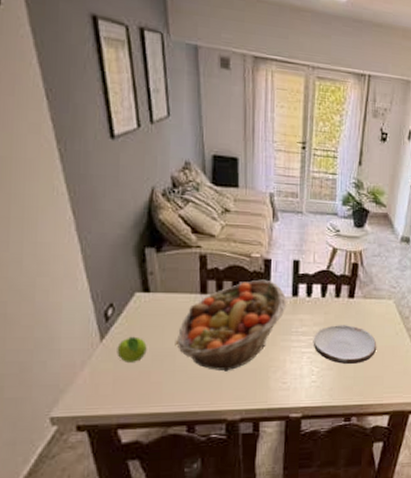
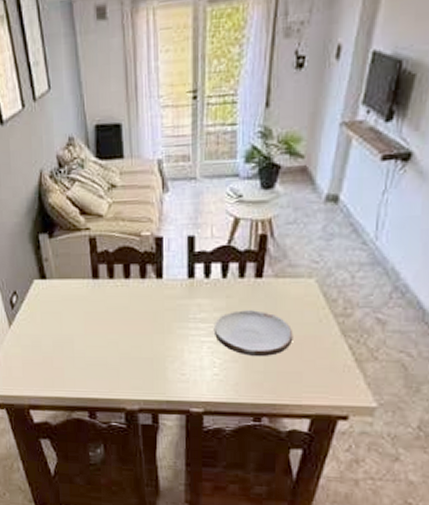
fruit: present [117,336,147,362] -> none [23,323,48,348]
fruit basket: present [176,279,287,372] -> none [73,260,182,360]

